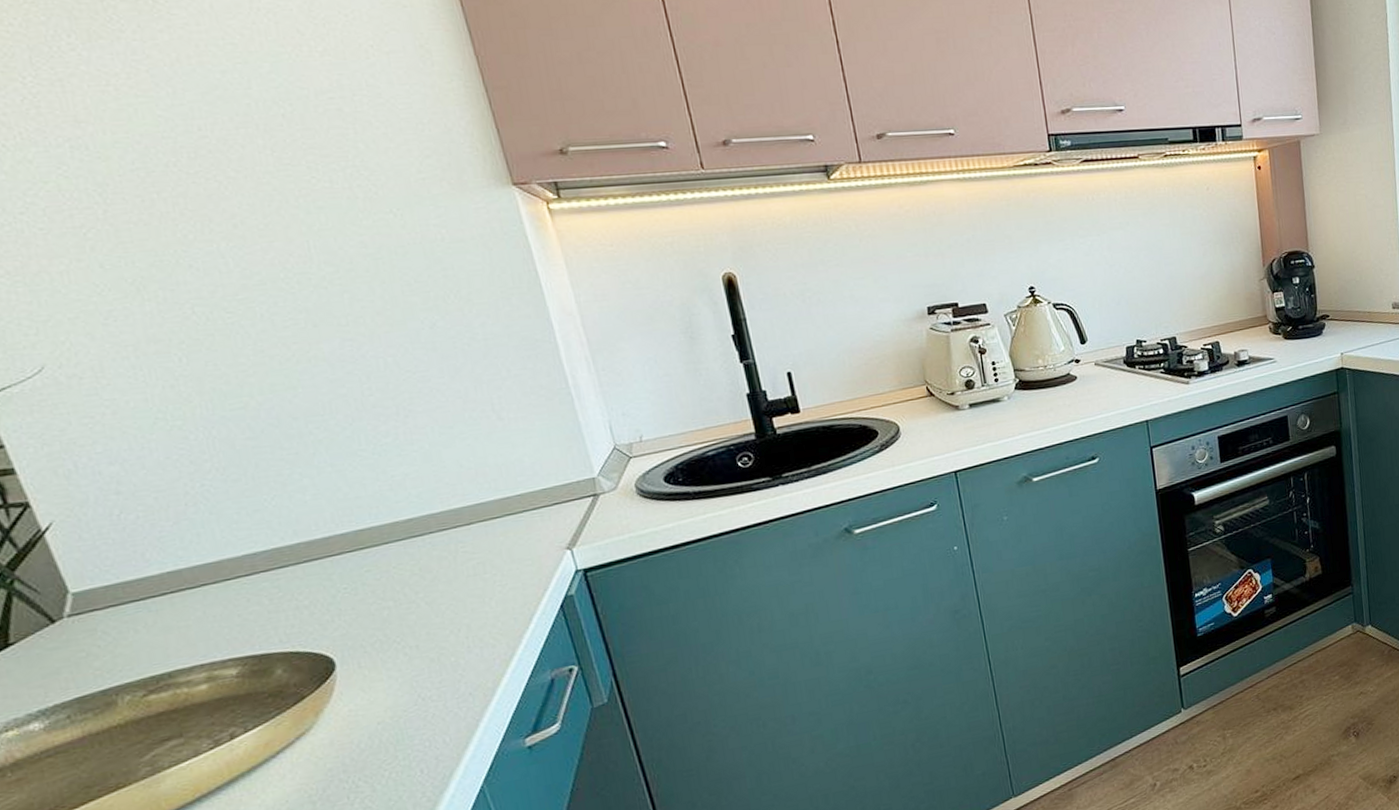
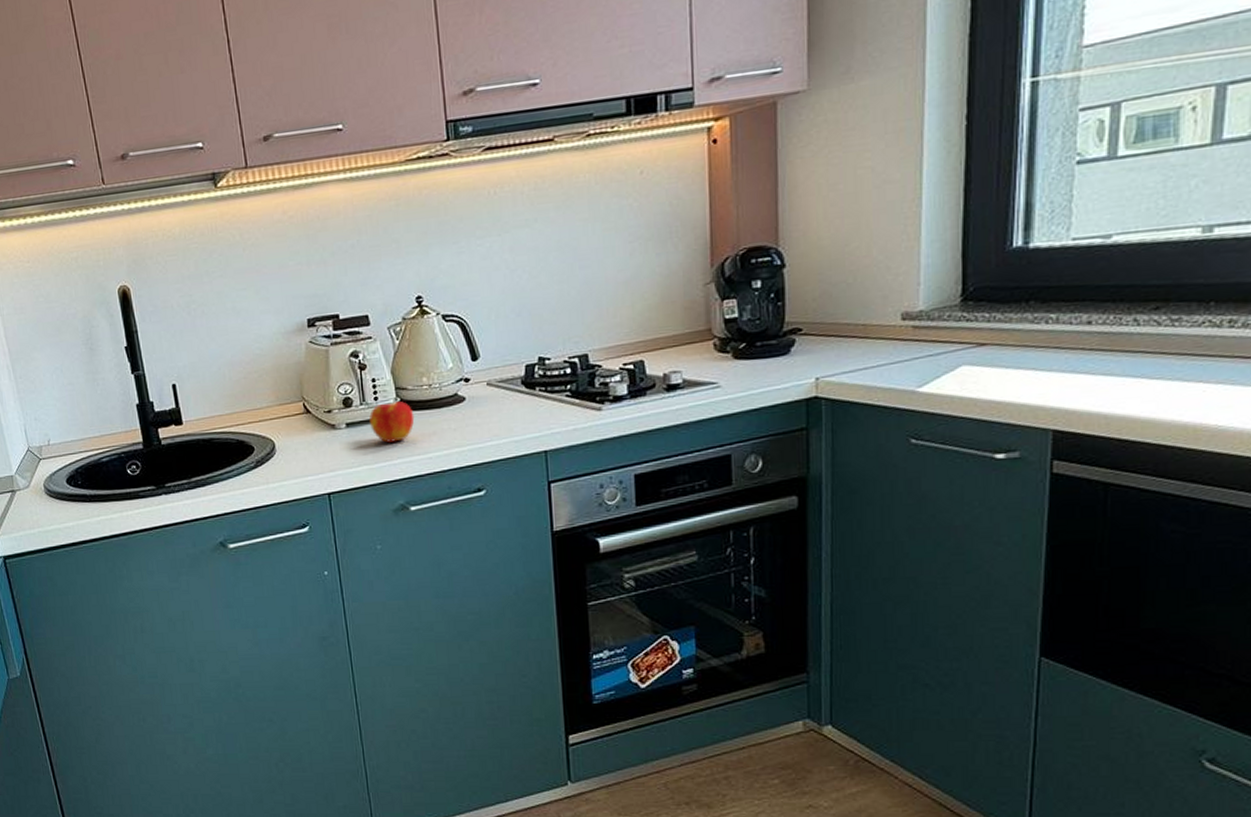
apple: none [991,382,1033,421] -> present [369,401,415,443]

